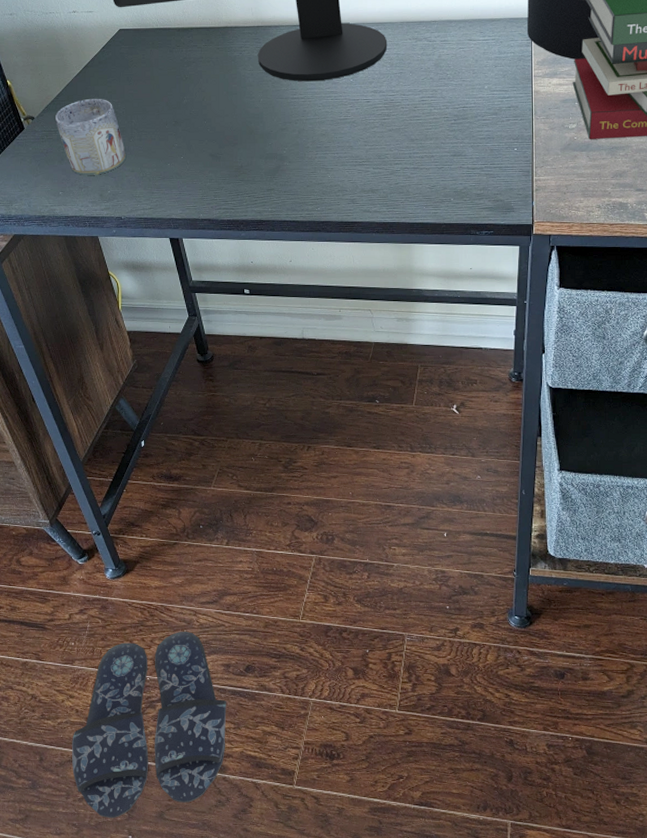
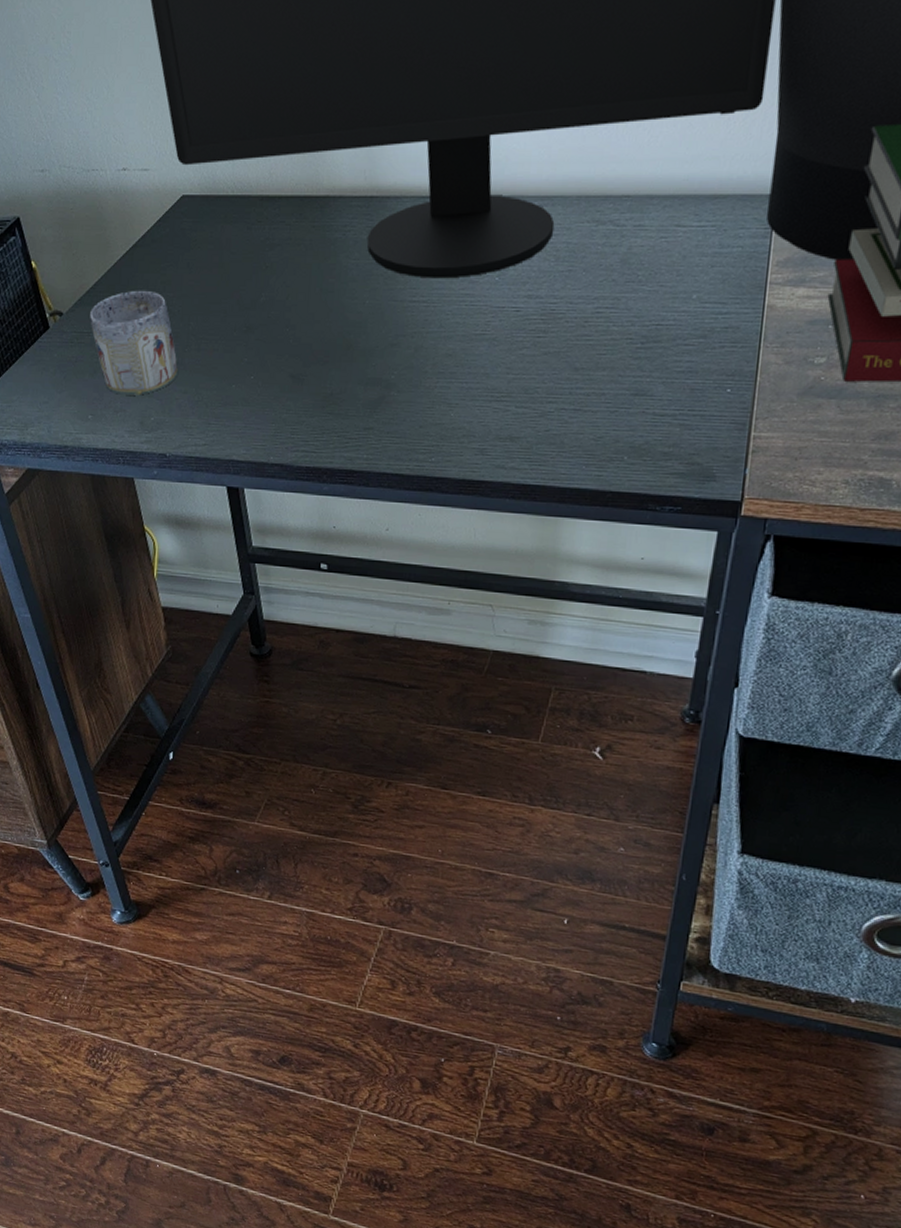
slippers: present [72,631,227,818] -> none [54,1001,252,1217]

